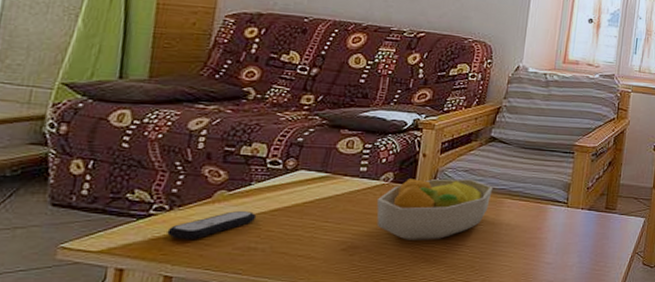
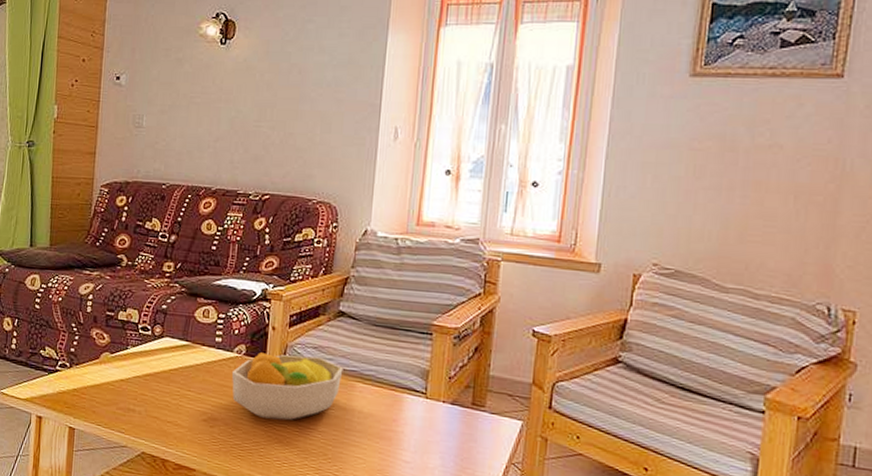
remote control: present [167,211,257,240] -> none [69,373,133,397]

